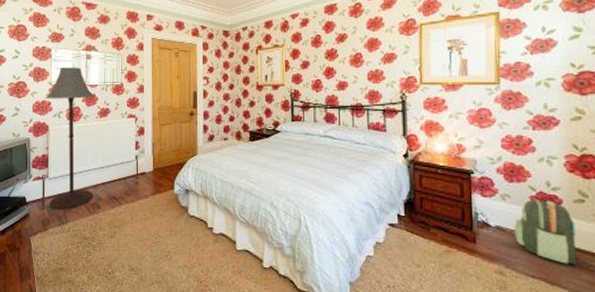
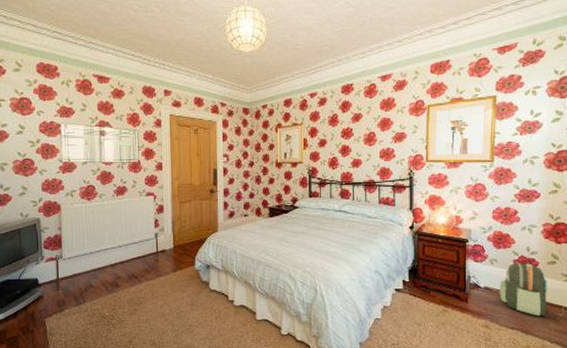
floor lamp: present [45,66,94,210] -> none [55,143,111,290]

